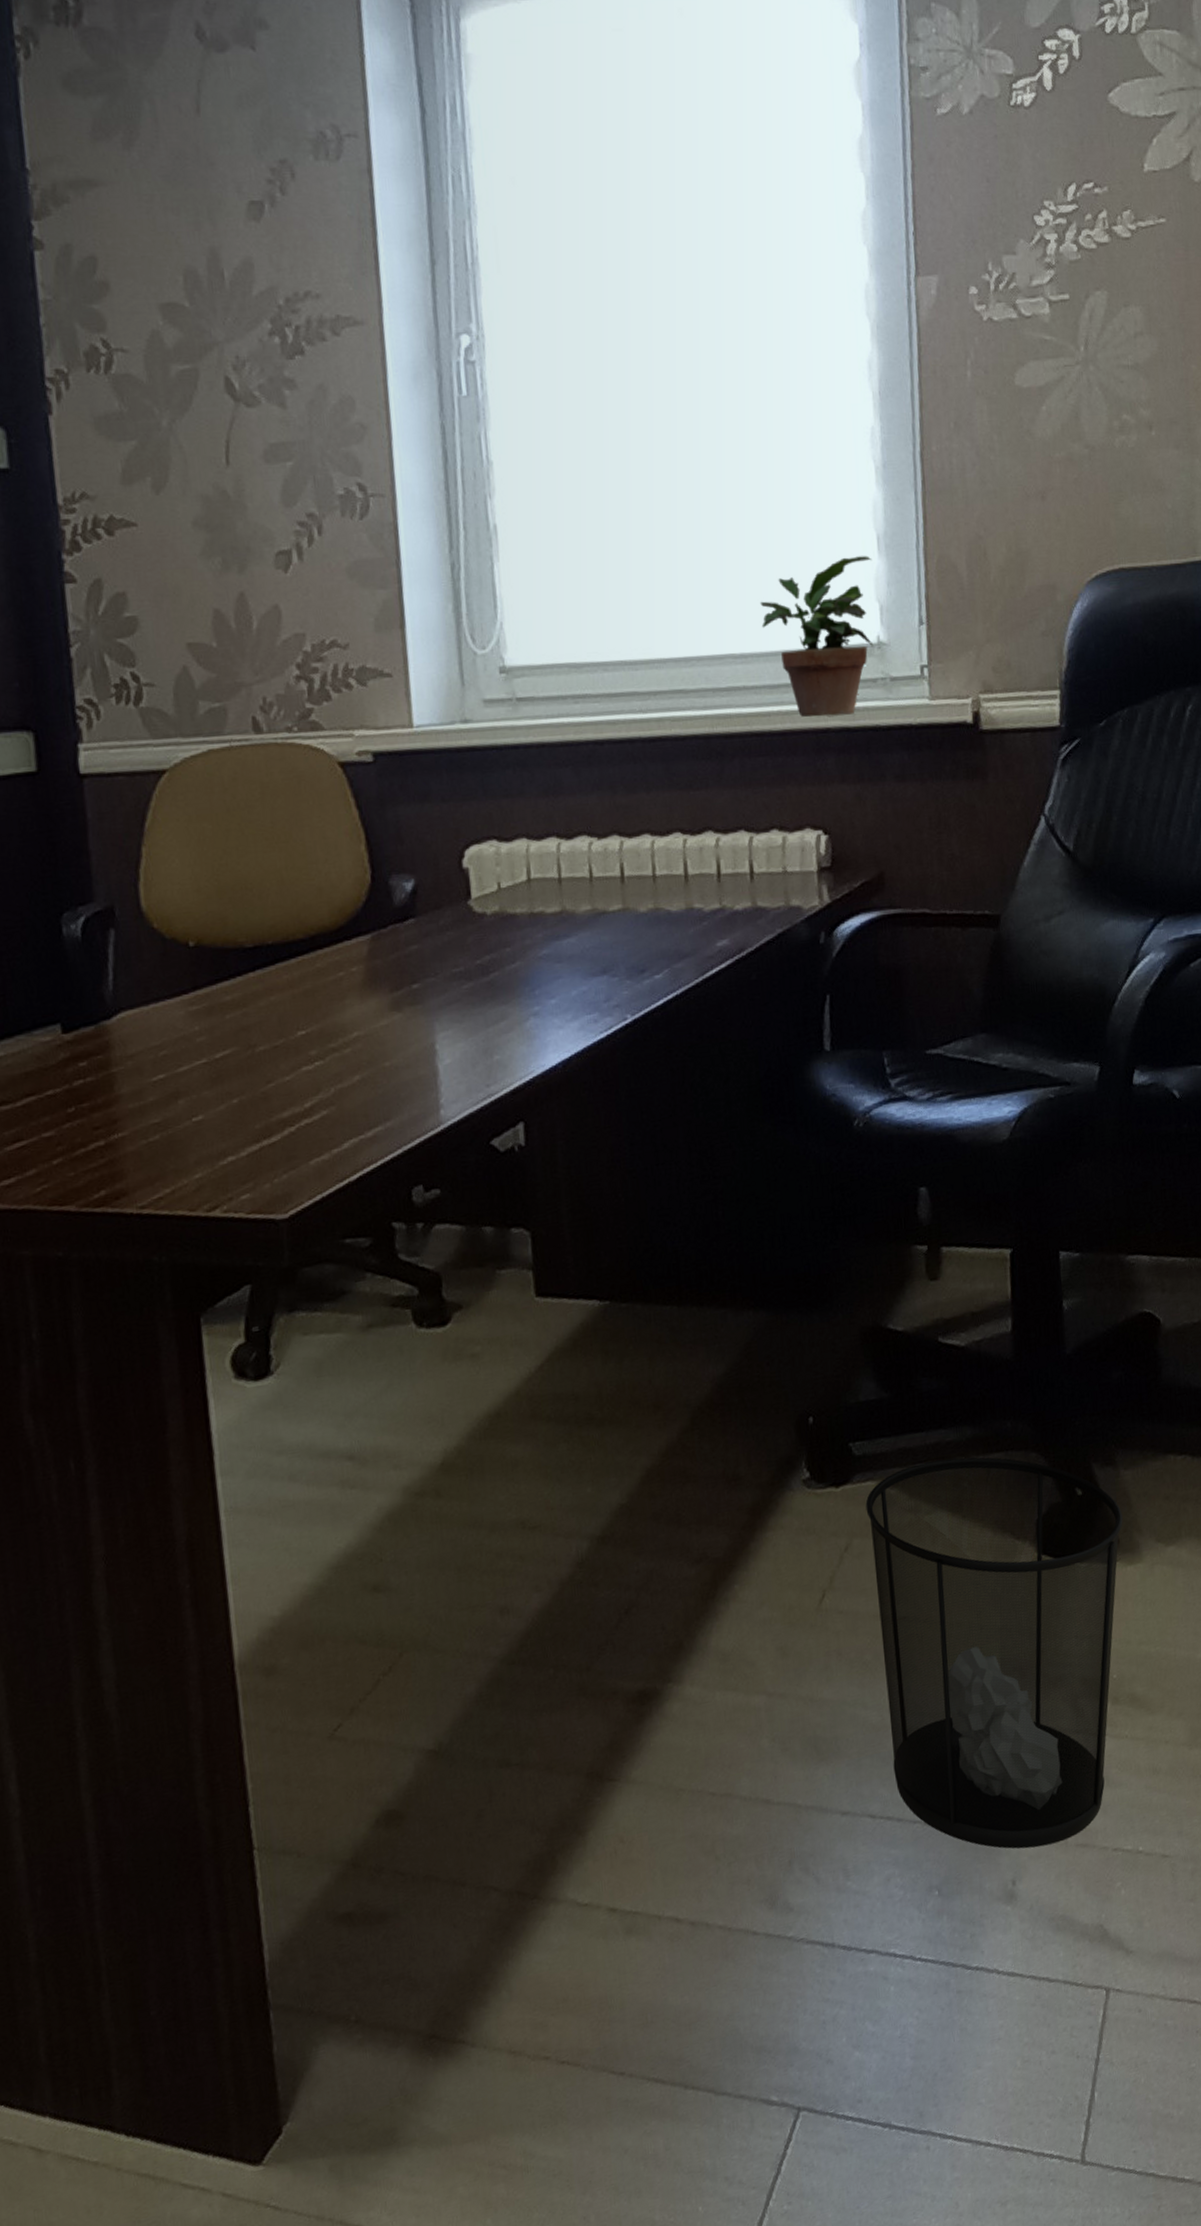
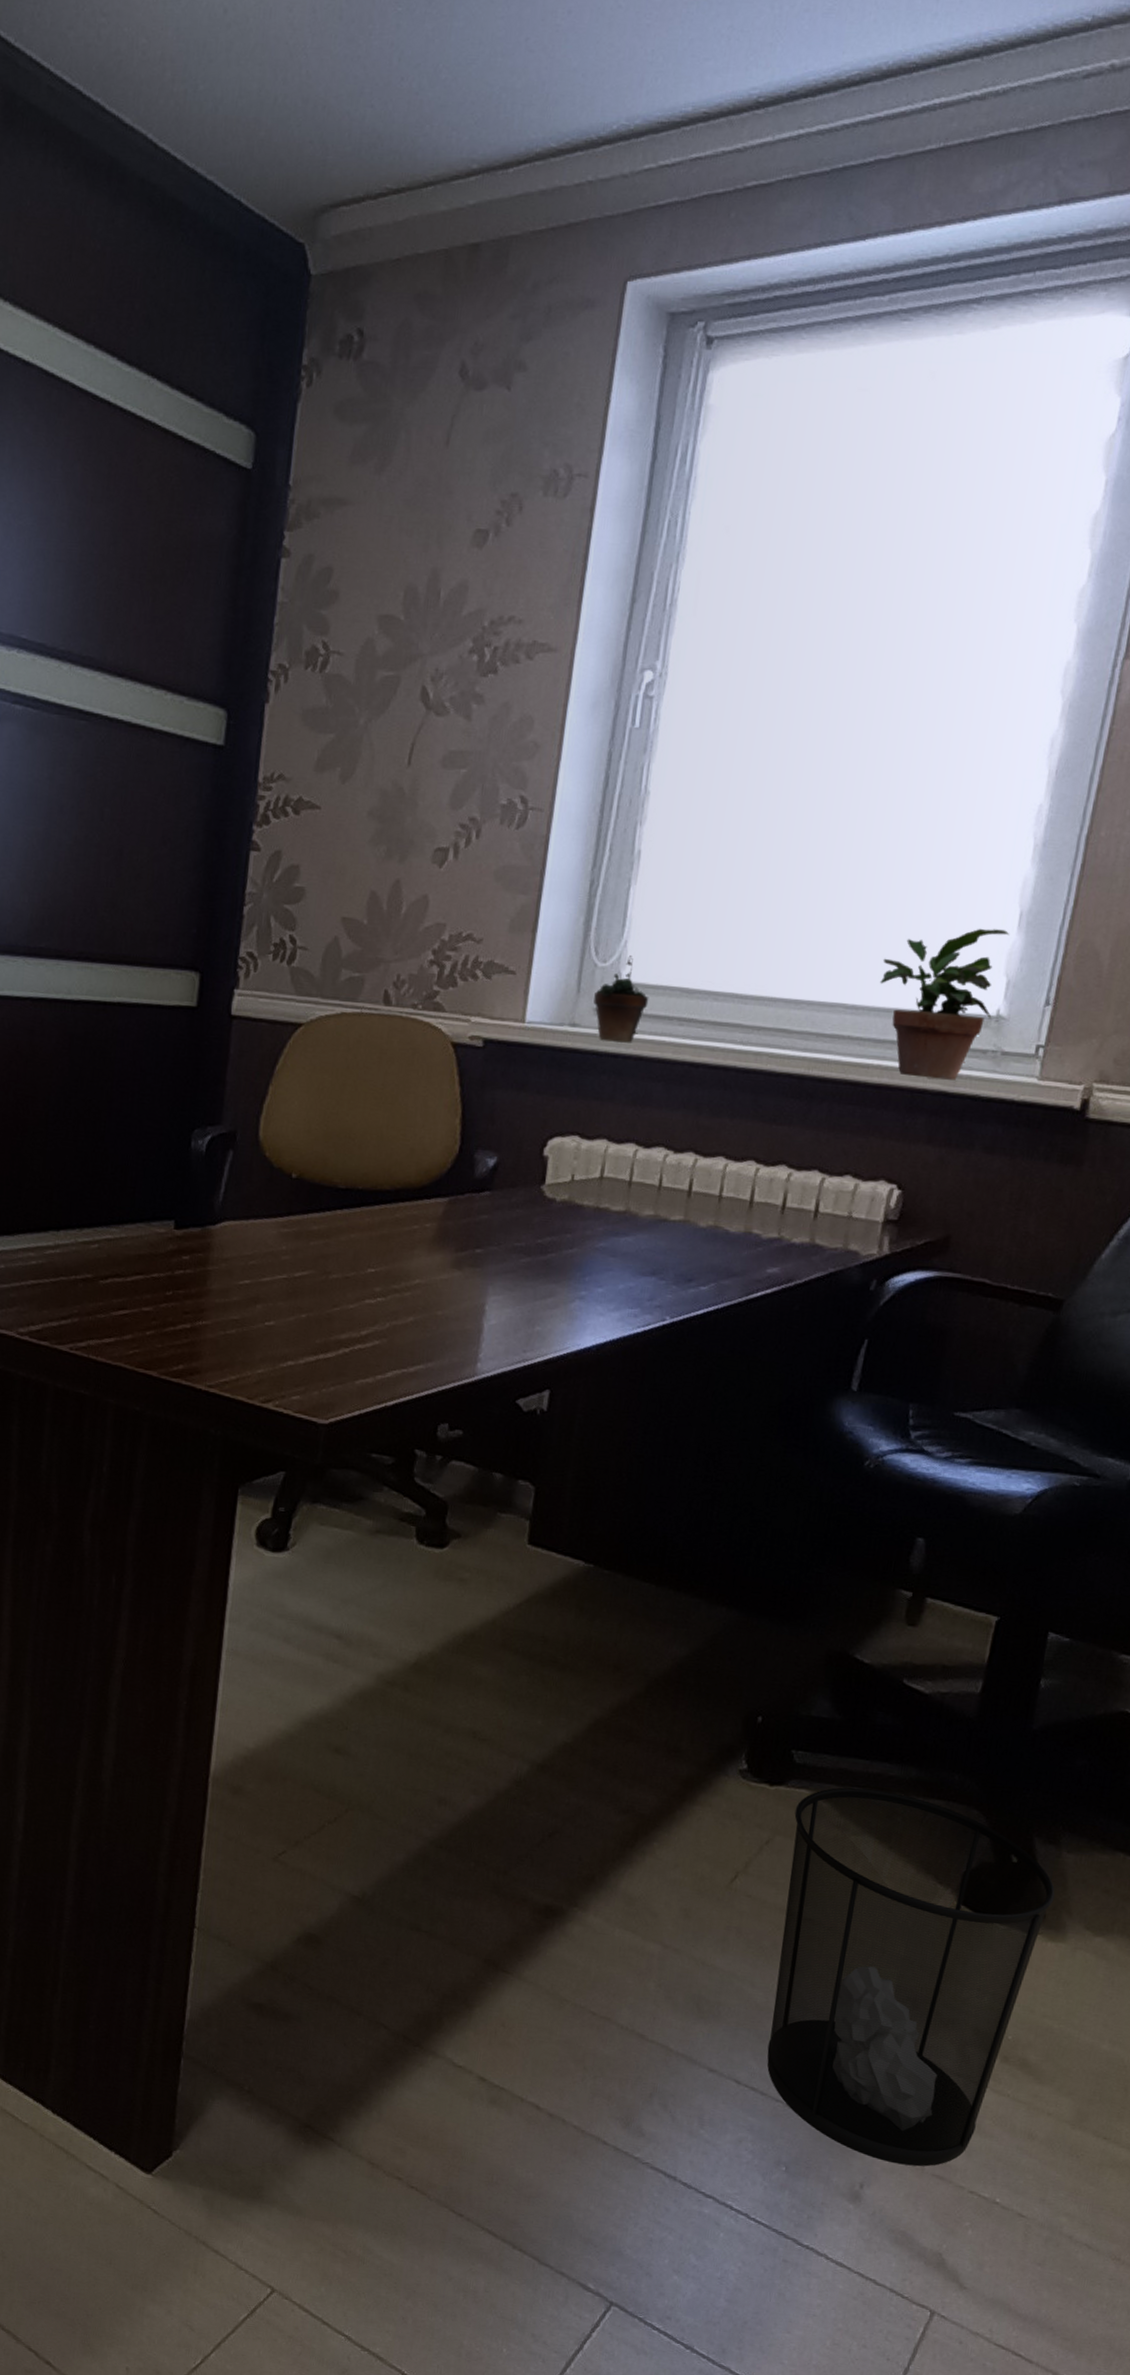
succulent plant: none [480,637,538,735] -> present [593,955,649,1044]

